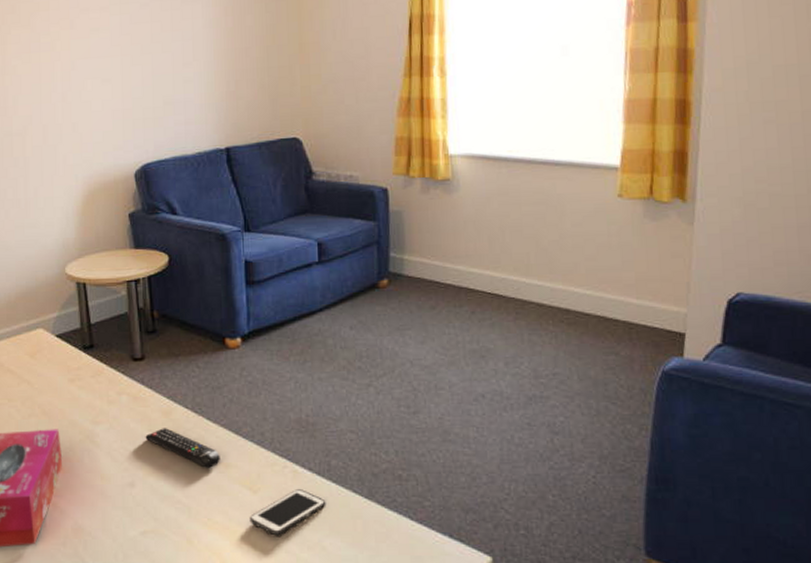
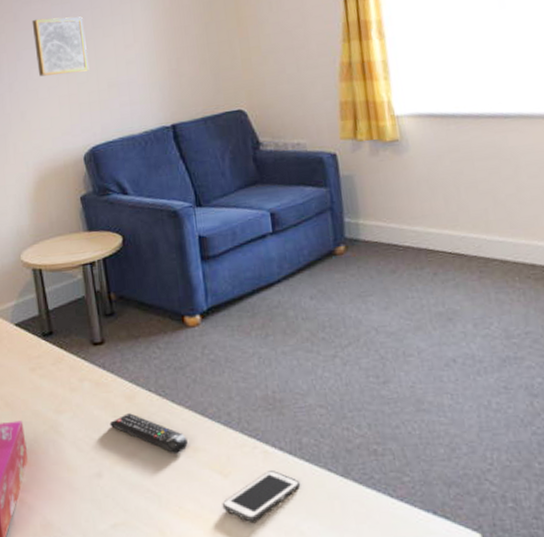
wall art: none [89,28,146,88] -> present [32,16,90,77]

